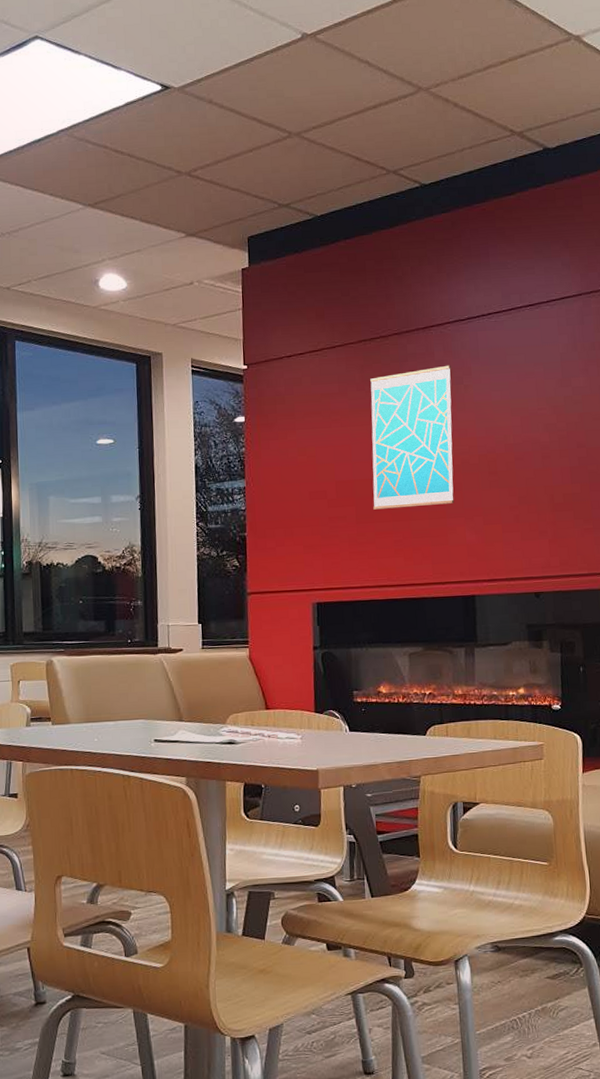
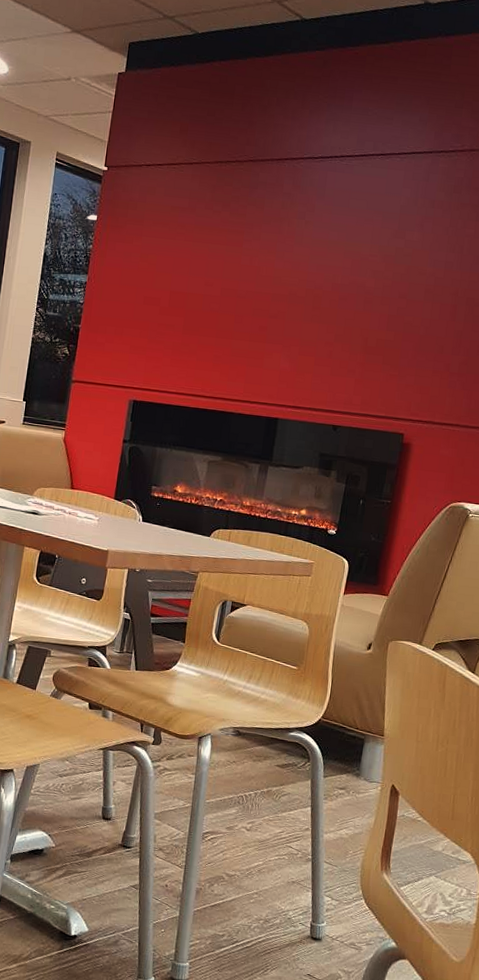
wall art: present [370,365,455,510] -> none [200,199,297,331]

